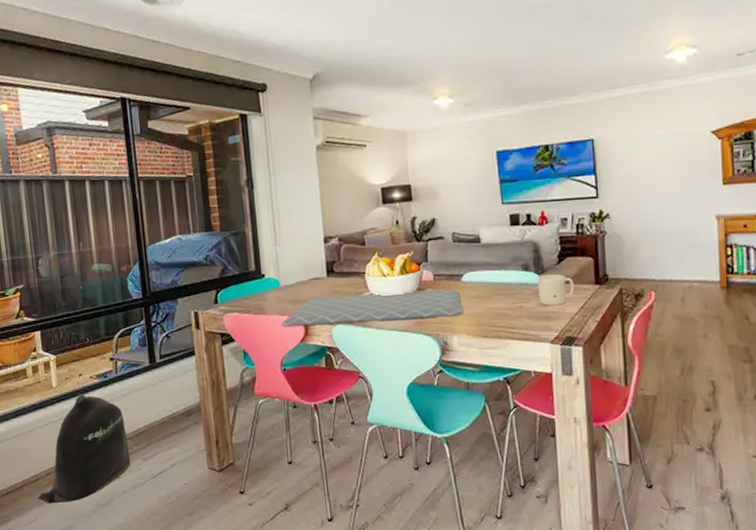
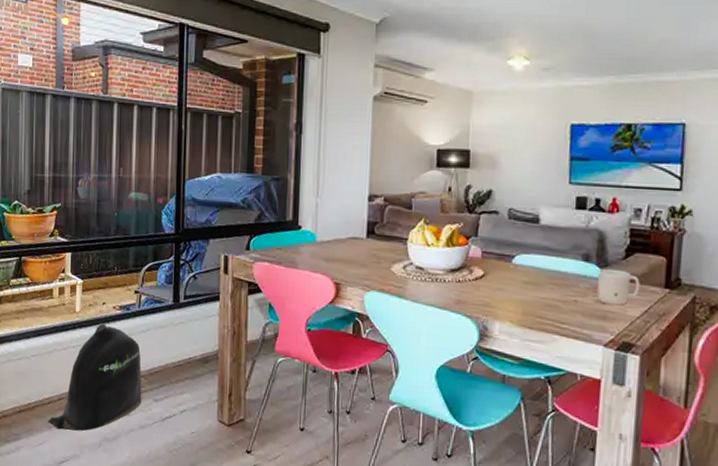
placemat: present [280,288,464,326] -> none [311,258,510,301]

